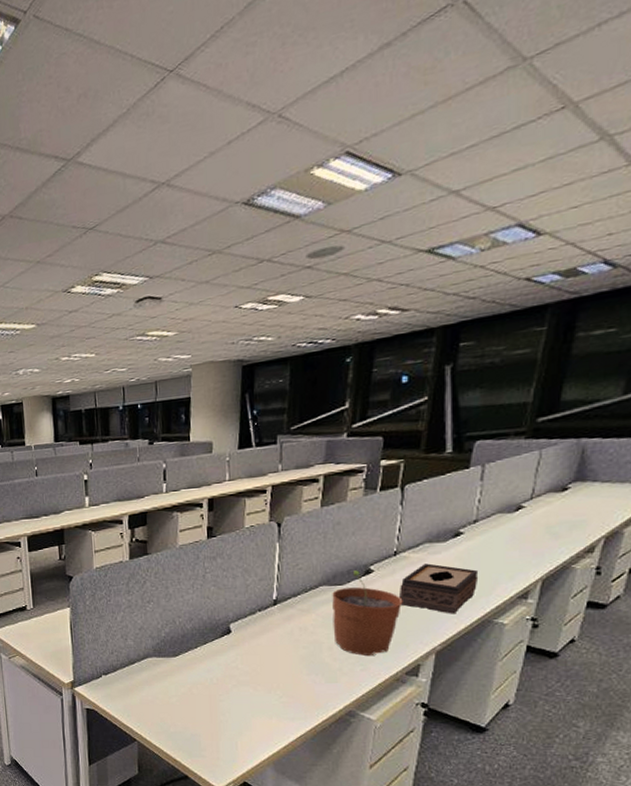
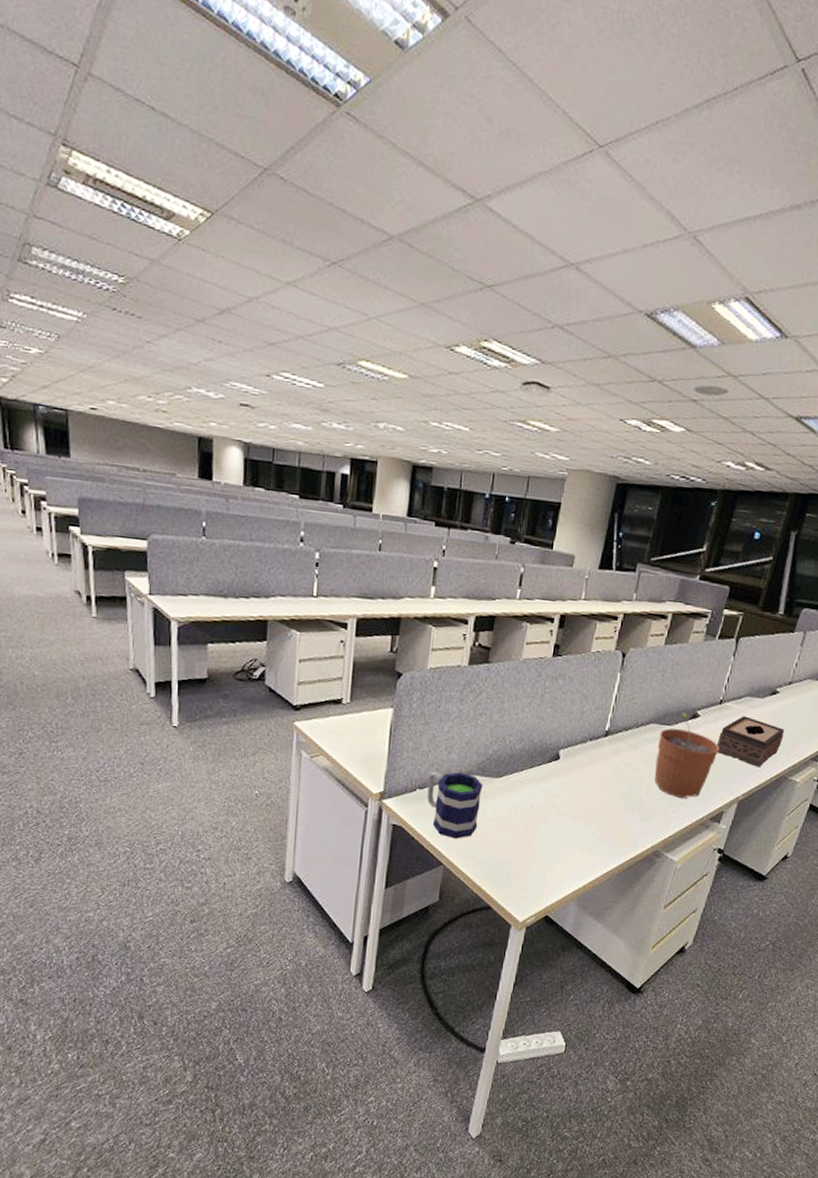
mug: none [111,656,162,716] -> present [427,771,483,839]

